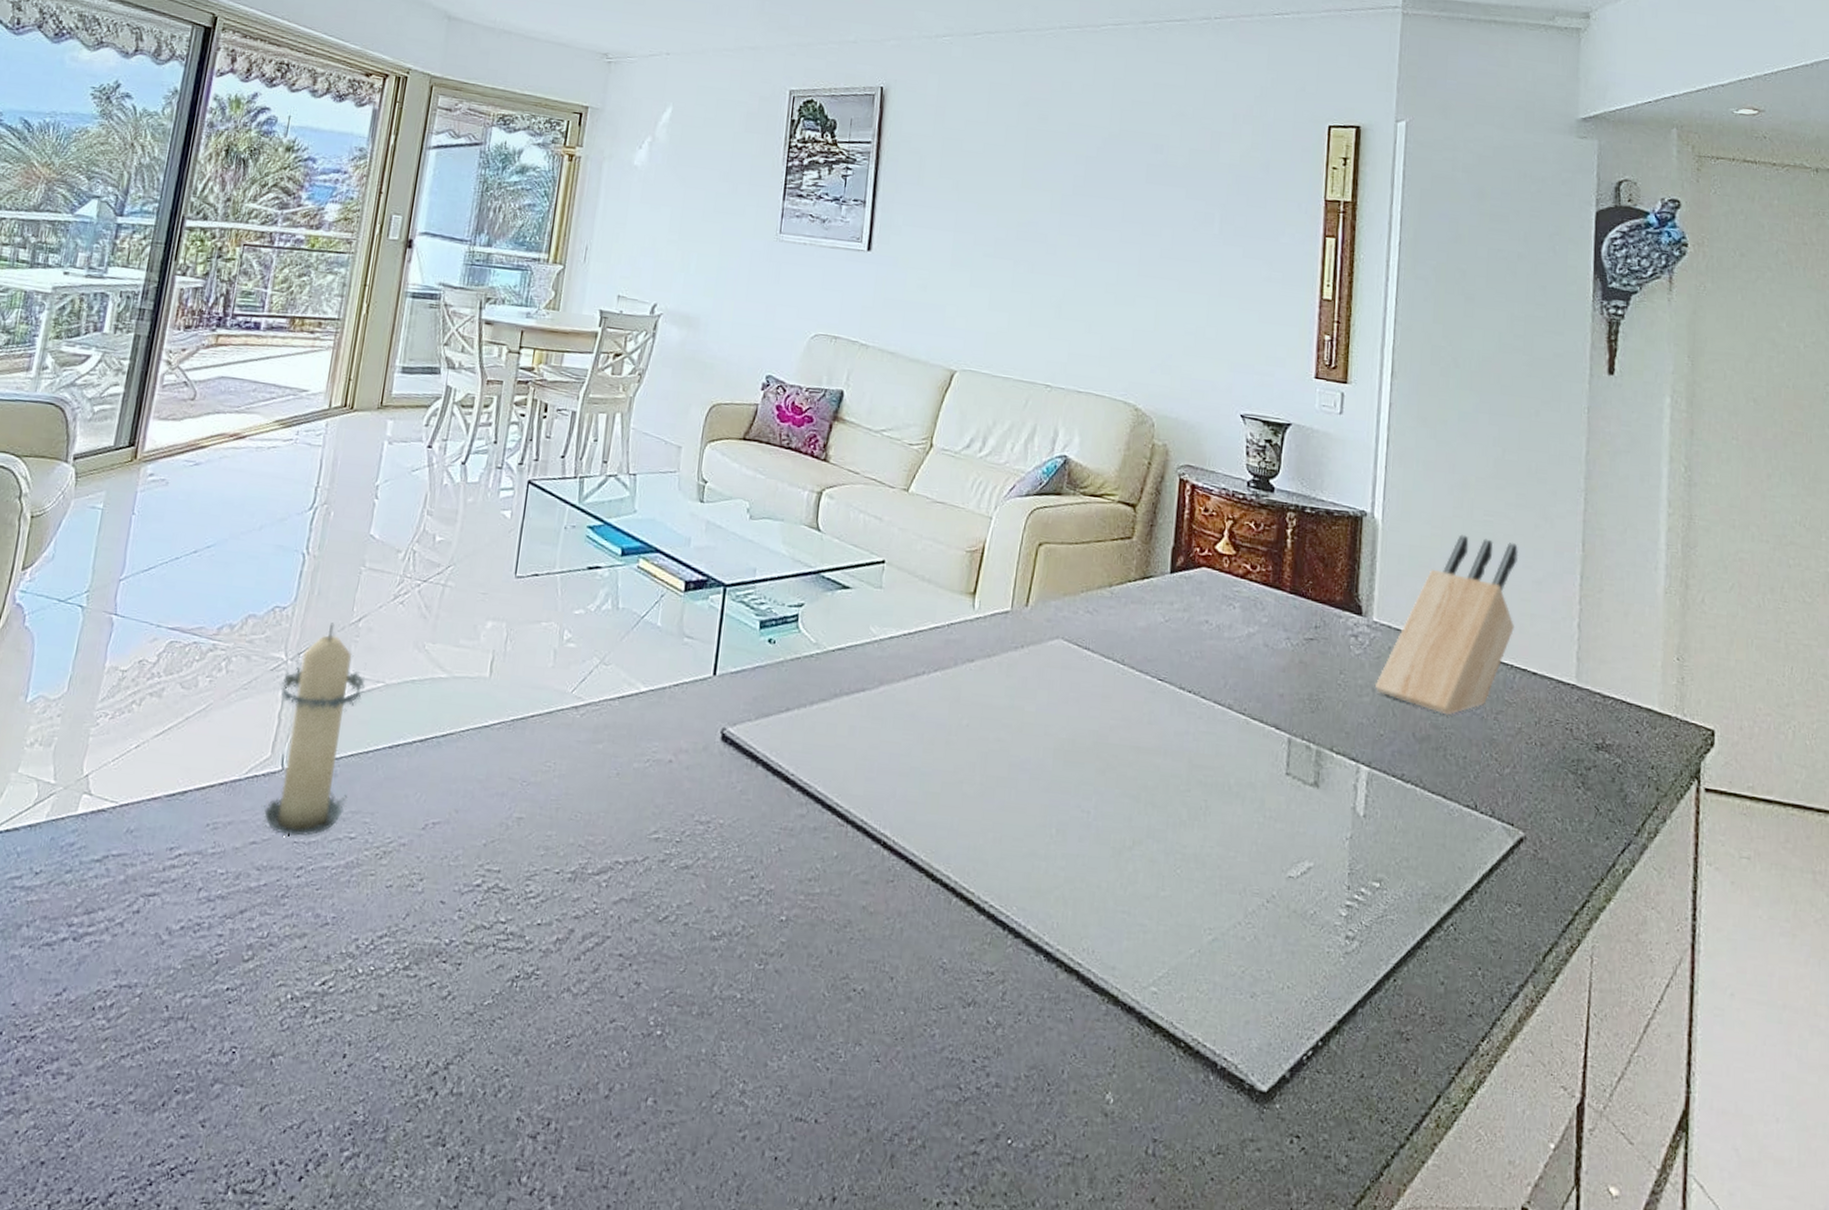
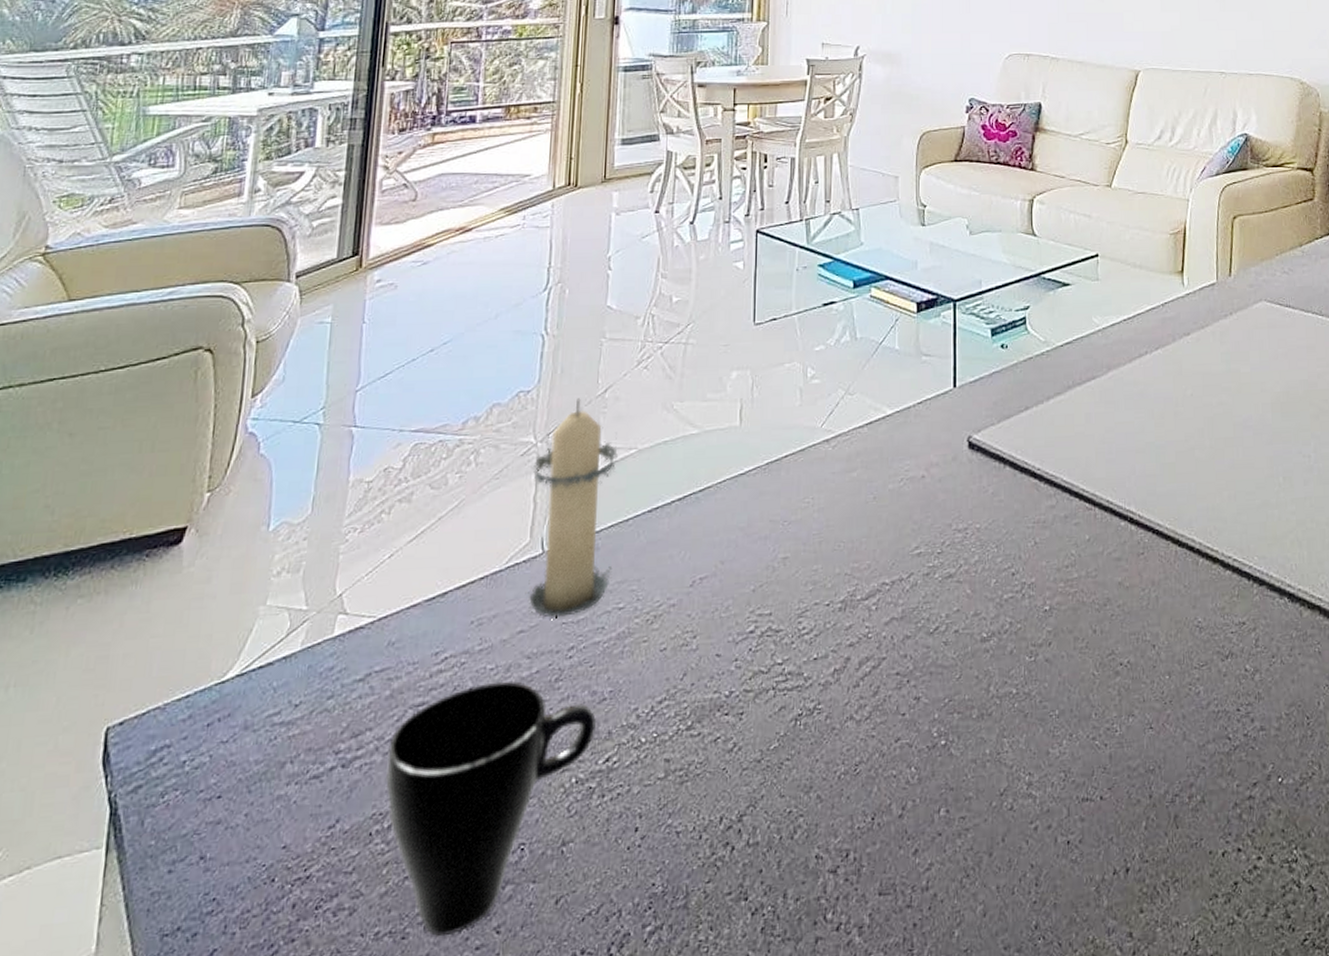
cup: none [111,886,318,1119] -> present [386,681,597,937]

